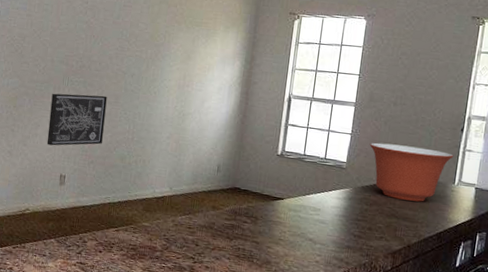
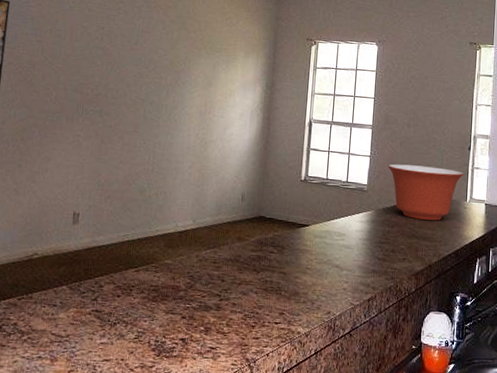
wall art: present [46,93,107,146] -> none [58,123,125,181]

